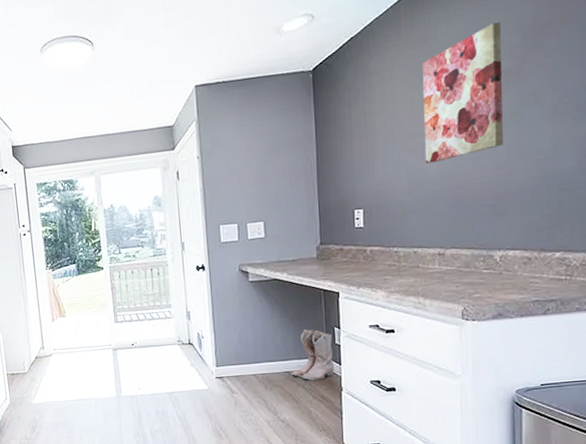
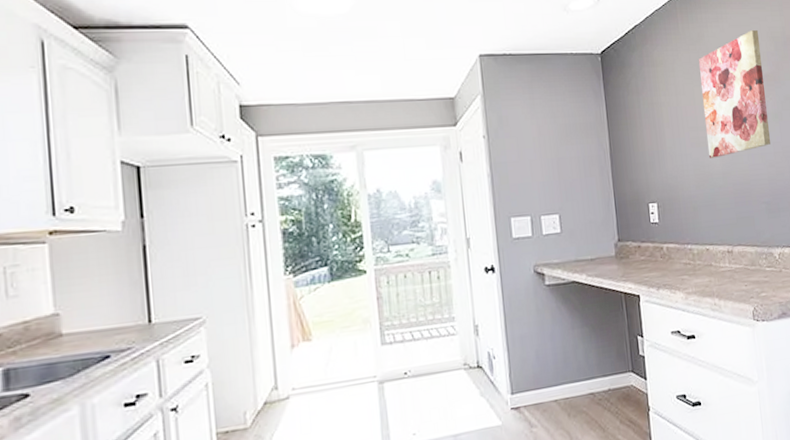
boots: present [291,329,335,381] -> none [595,340,641,402]

